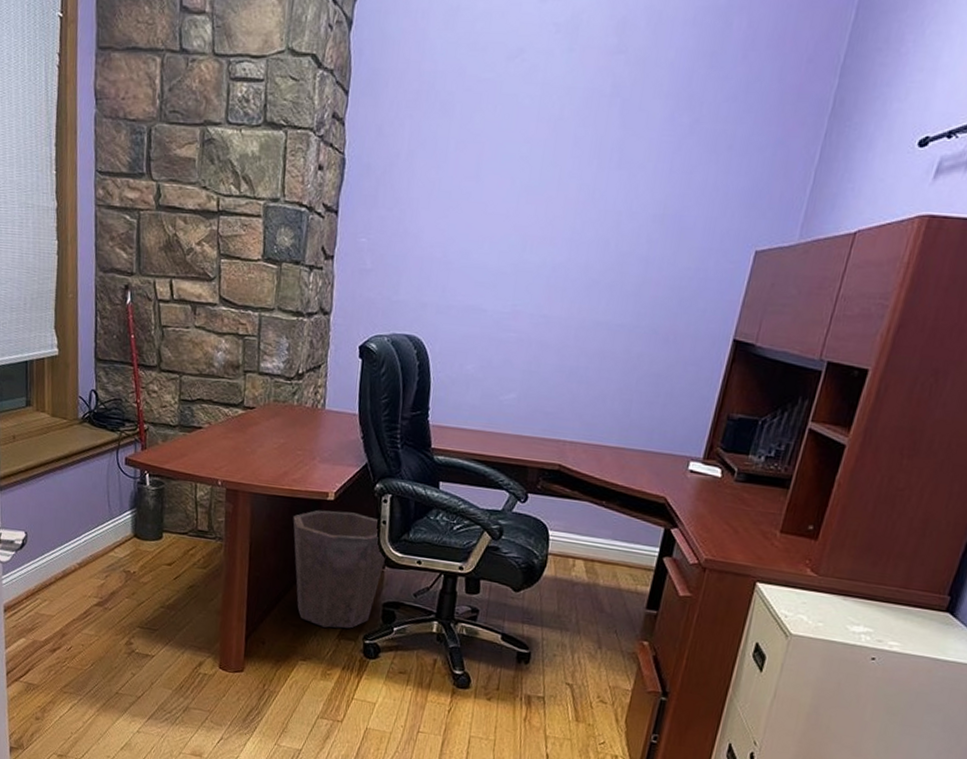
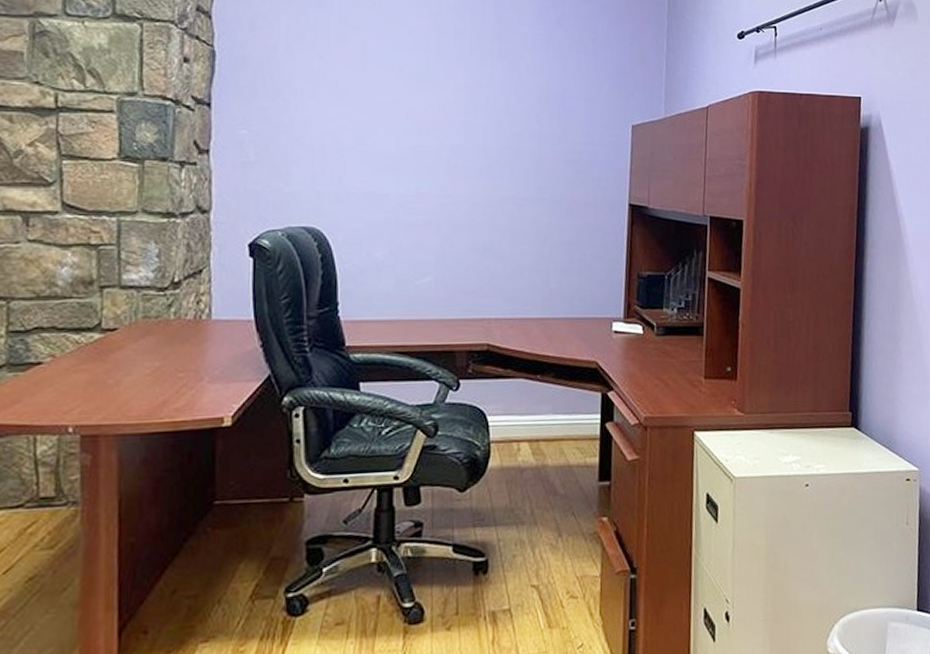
waste bin: present [293,509,387,629] -> none [178,436,305,590]

